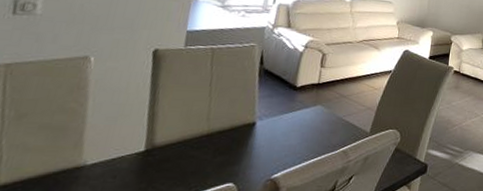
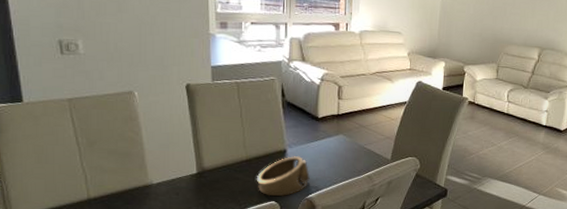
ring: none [215,129,279,178] -> present [257,156,310,197]

